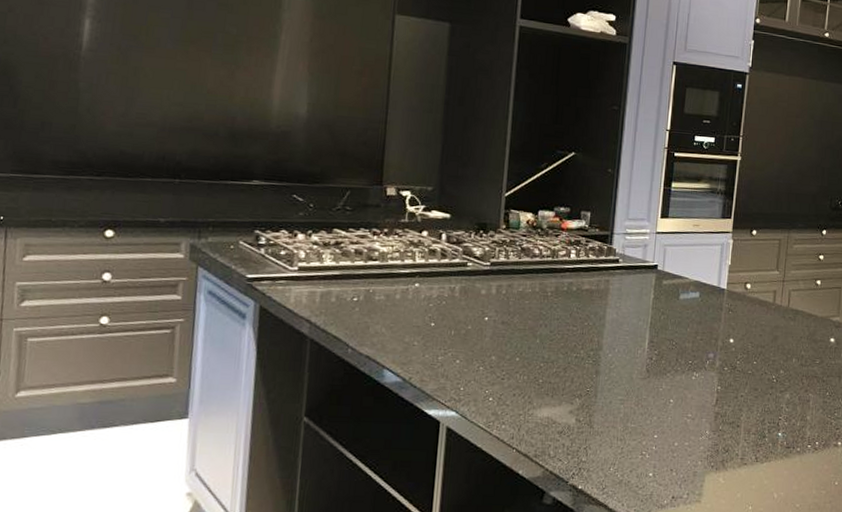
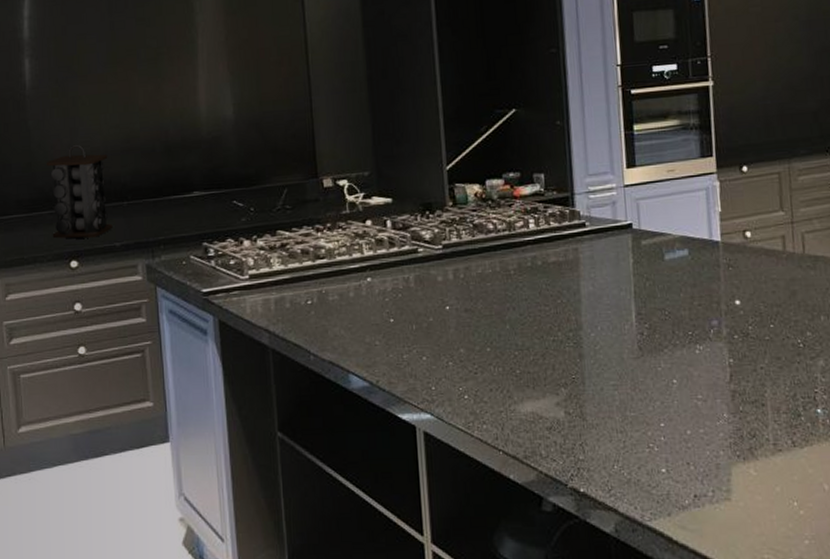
spice rack: none [88,114,165,210] -> present [46,144,113,239]

